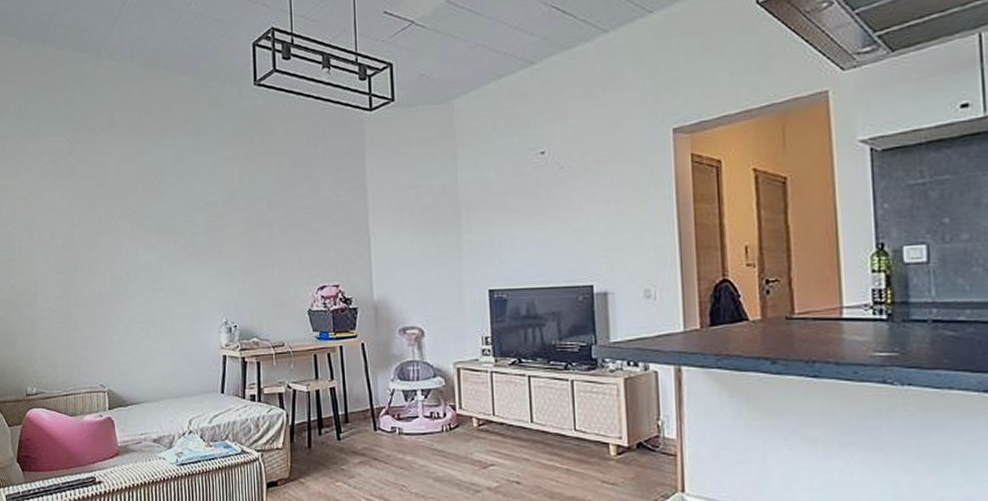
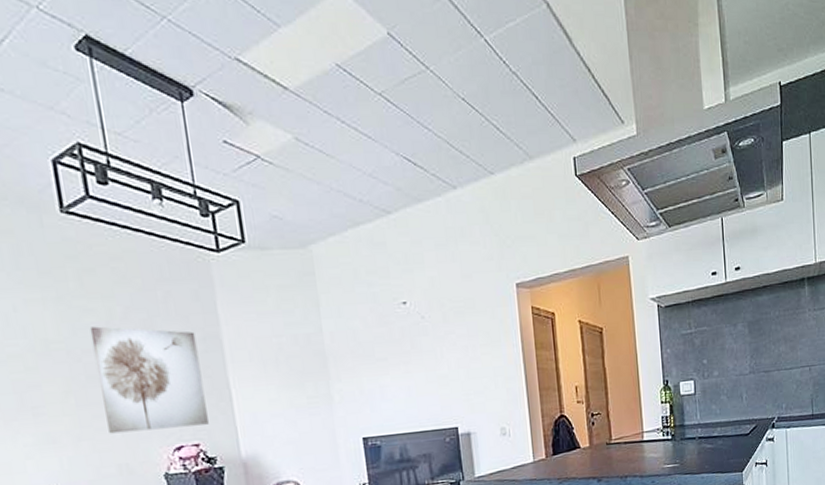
wall art: none [265,178,348,271] -> present [90,326,209,434]

